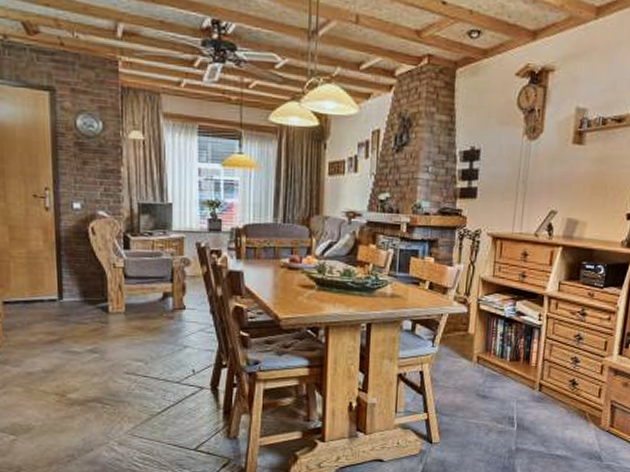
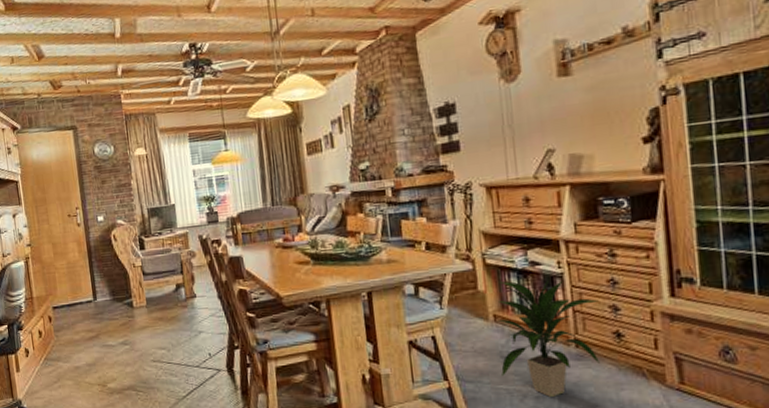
indoor plant: none [474,326,565,432] -> present [497,280,600,397]

